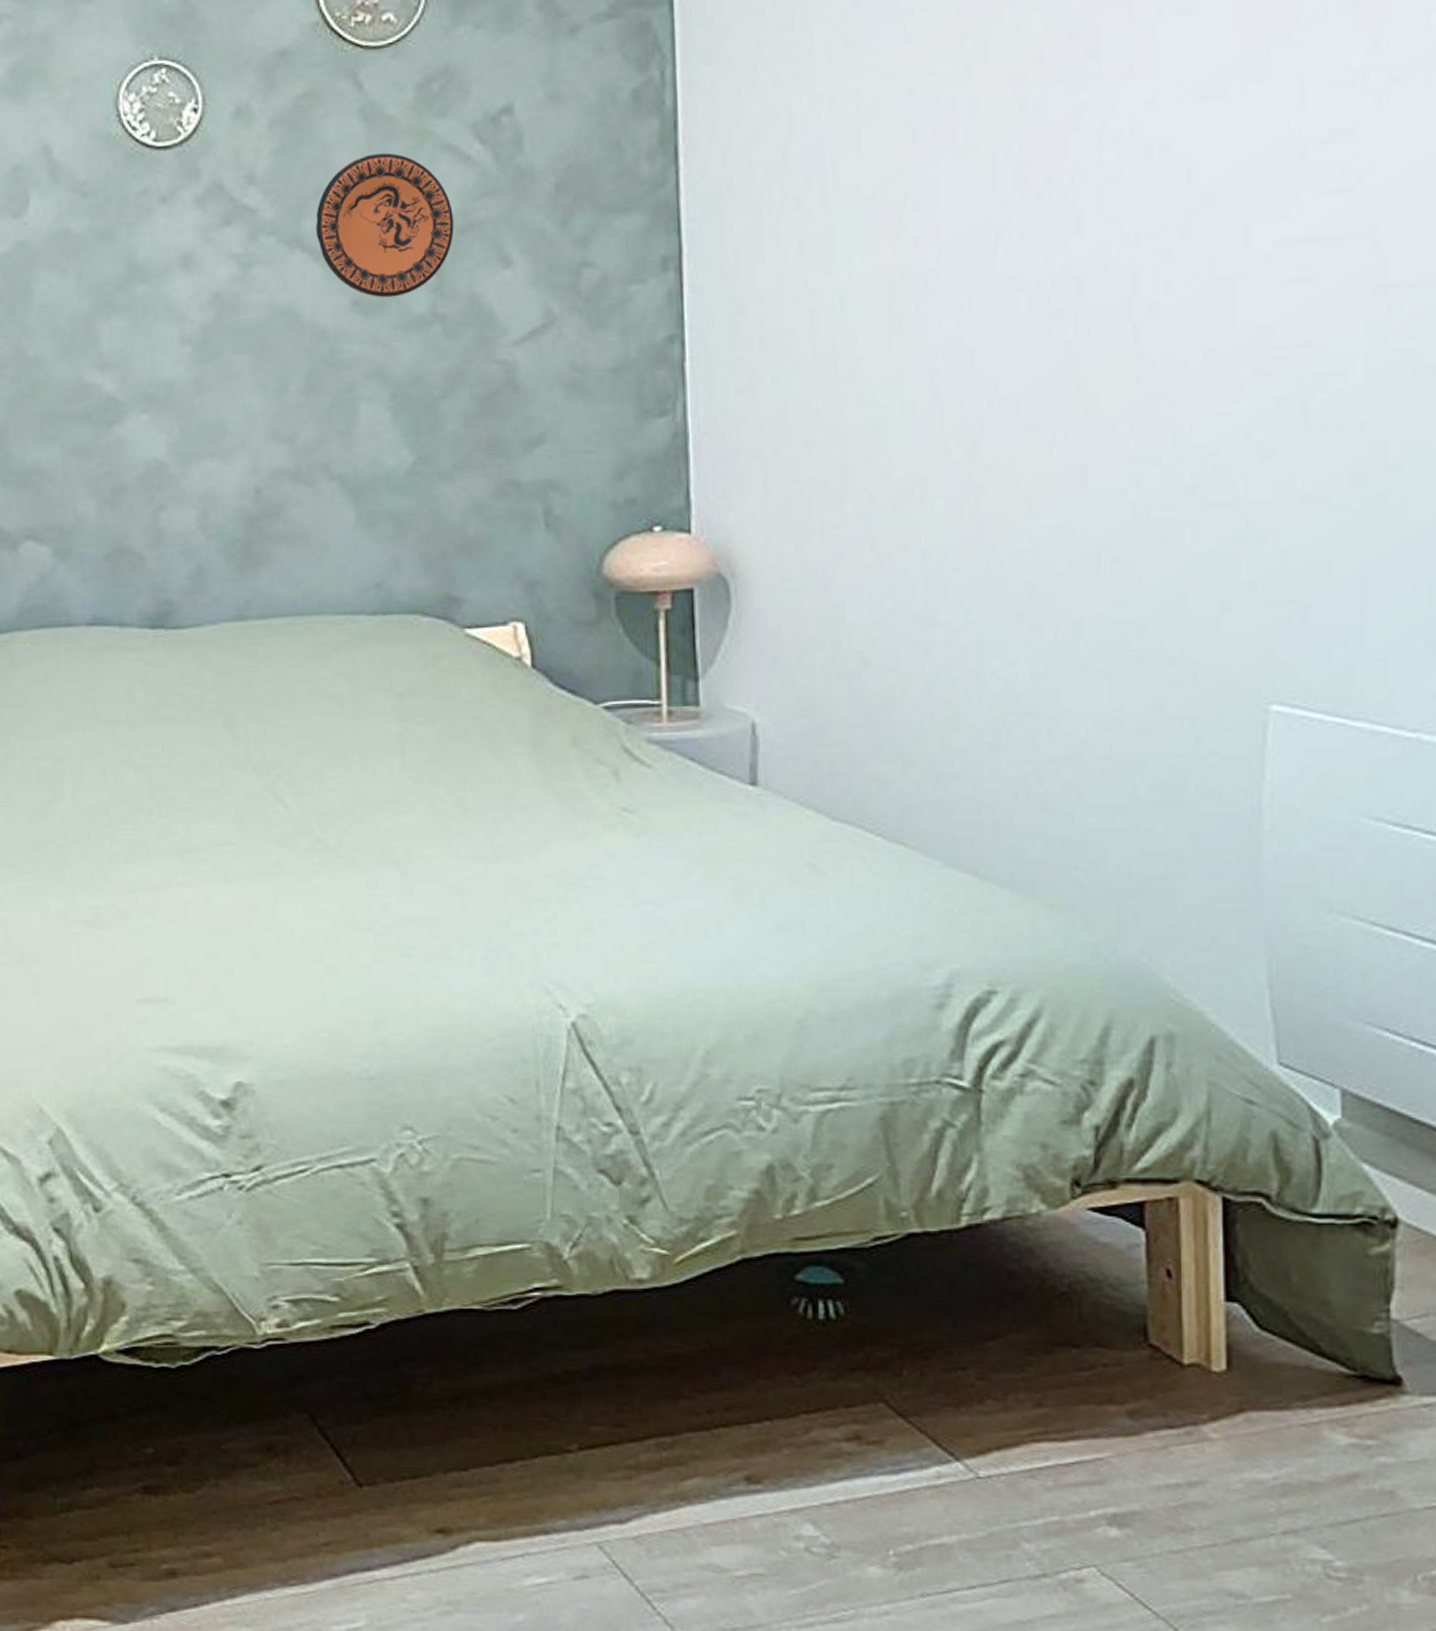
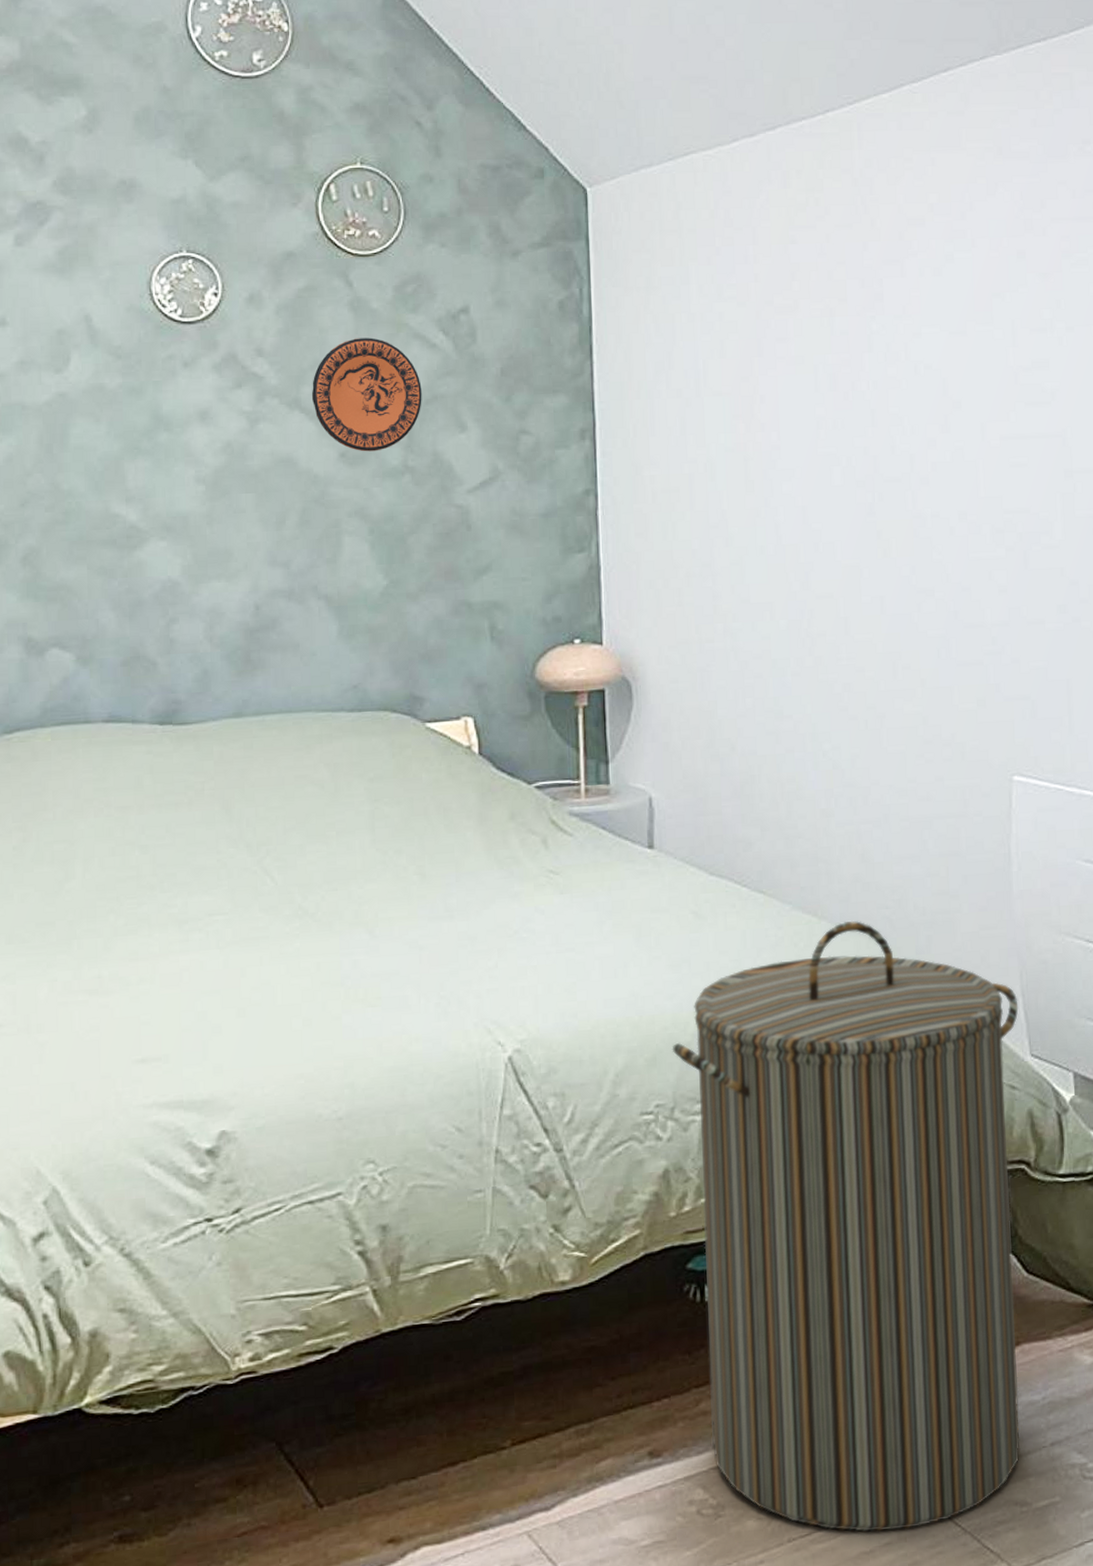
laundry hamper: none [779,883,1264,1603] -> present [672,920,1020,1532]

